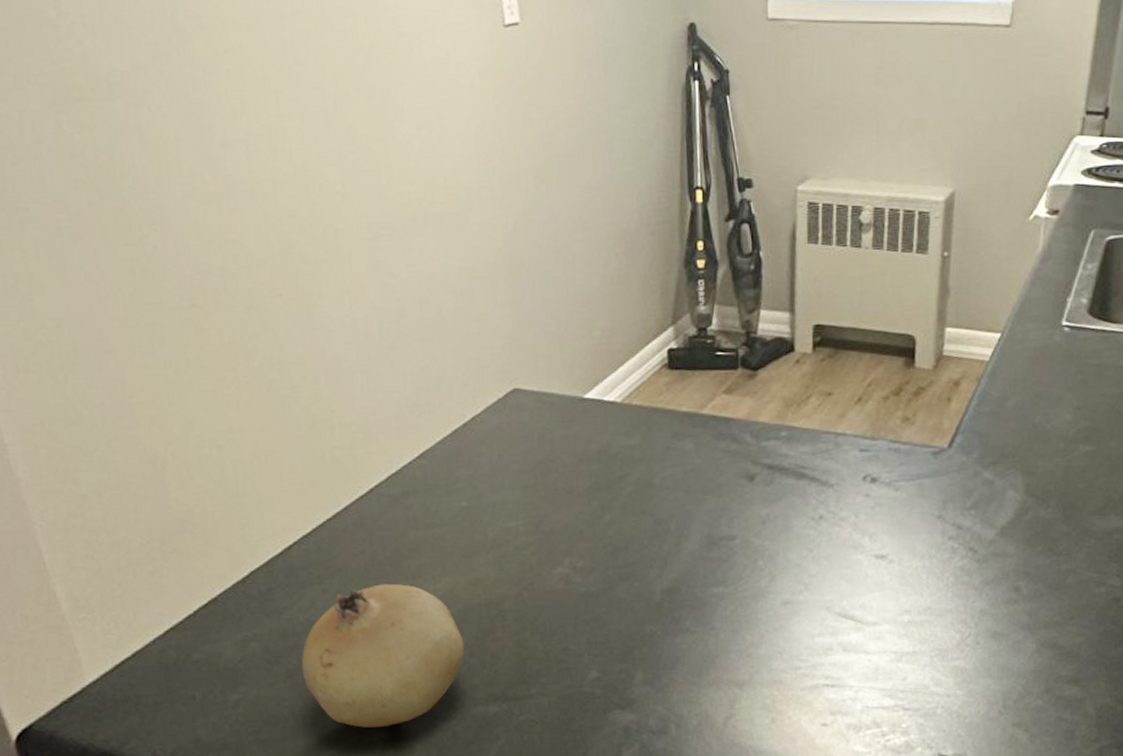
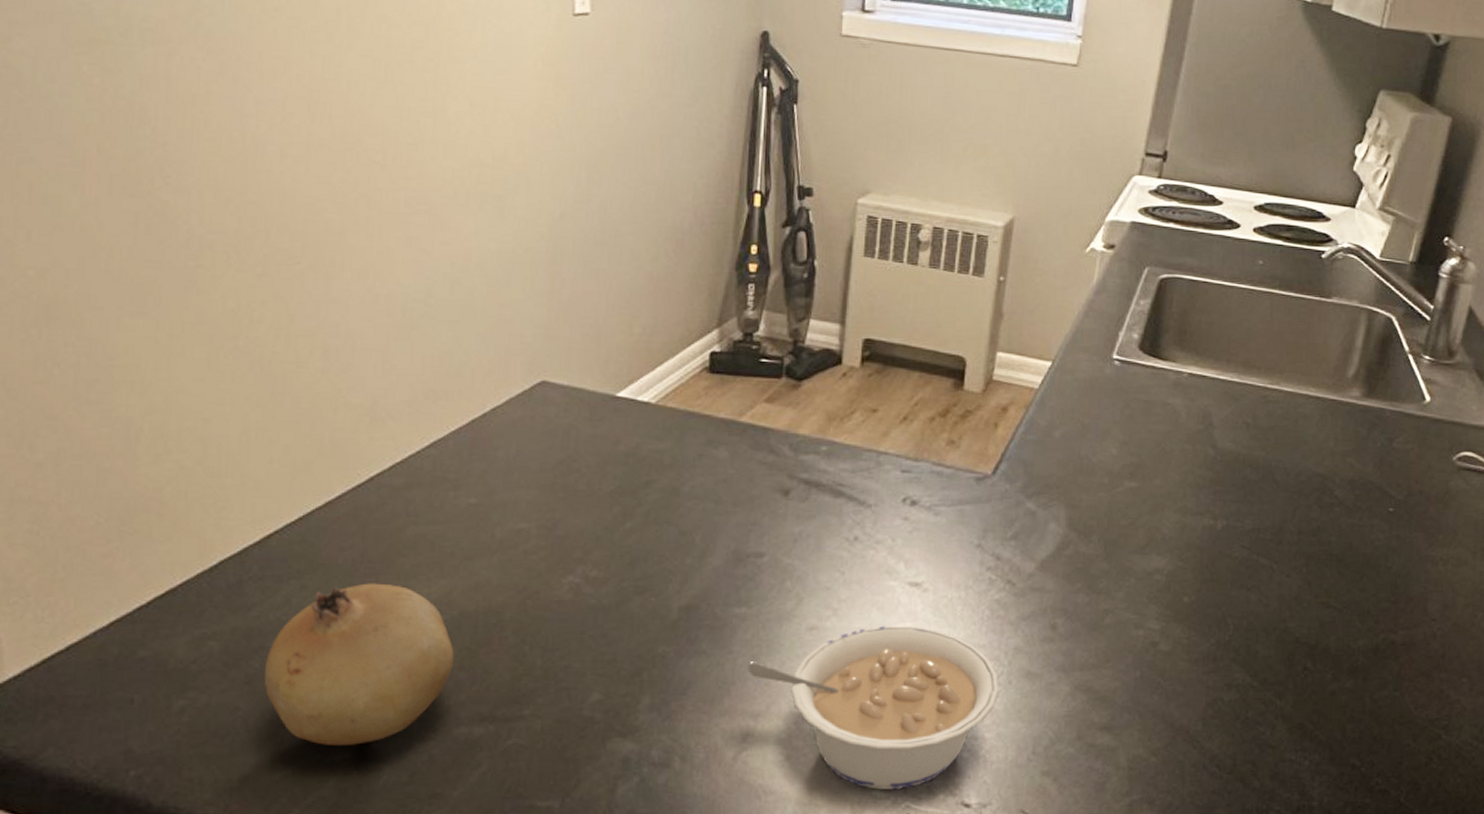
legume: none [729,595,968,746] -> present [748,625,999,790]

